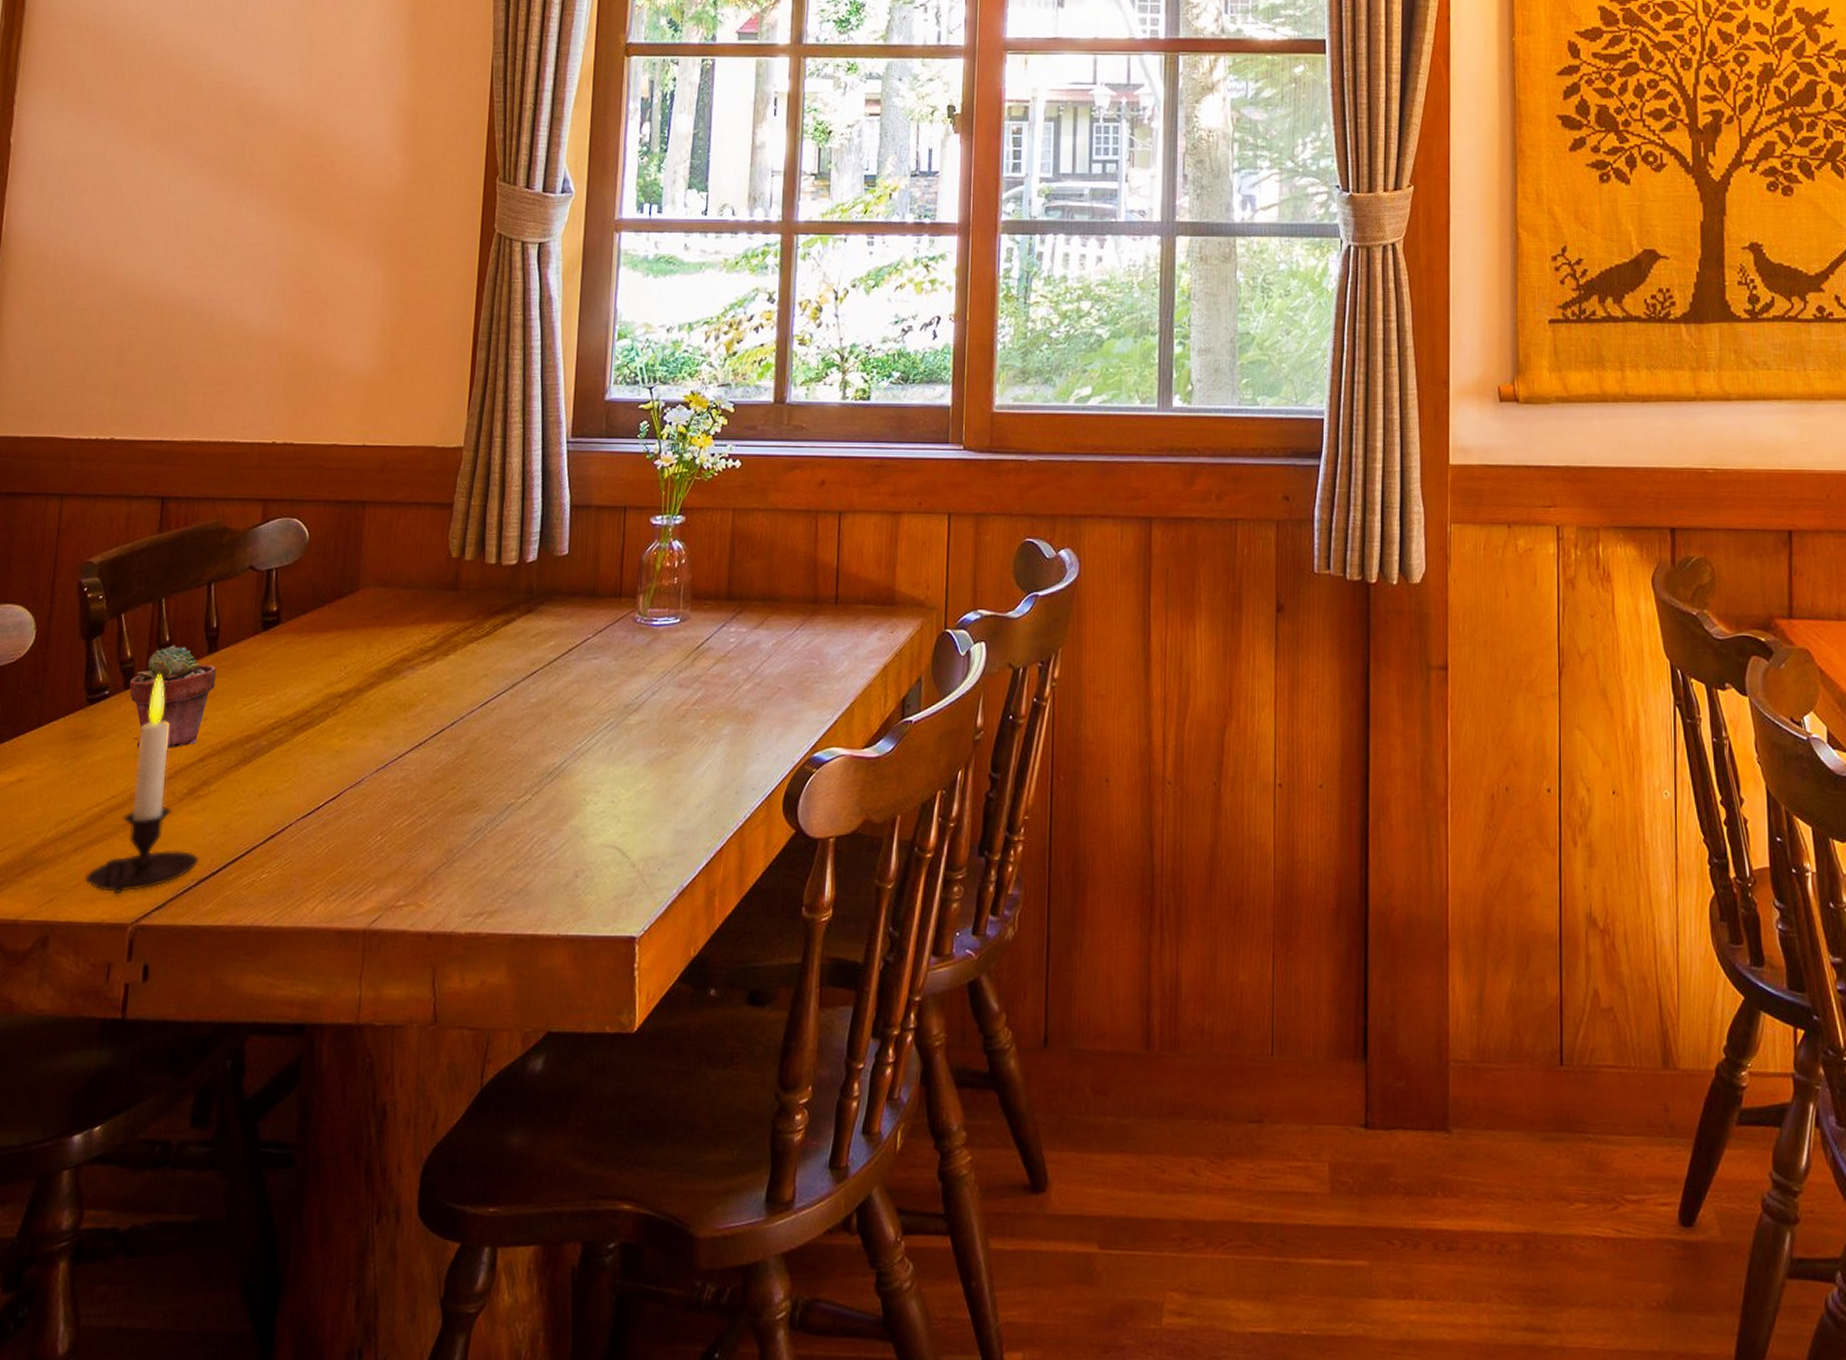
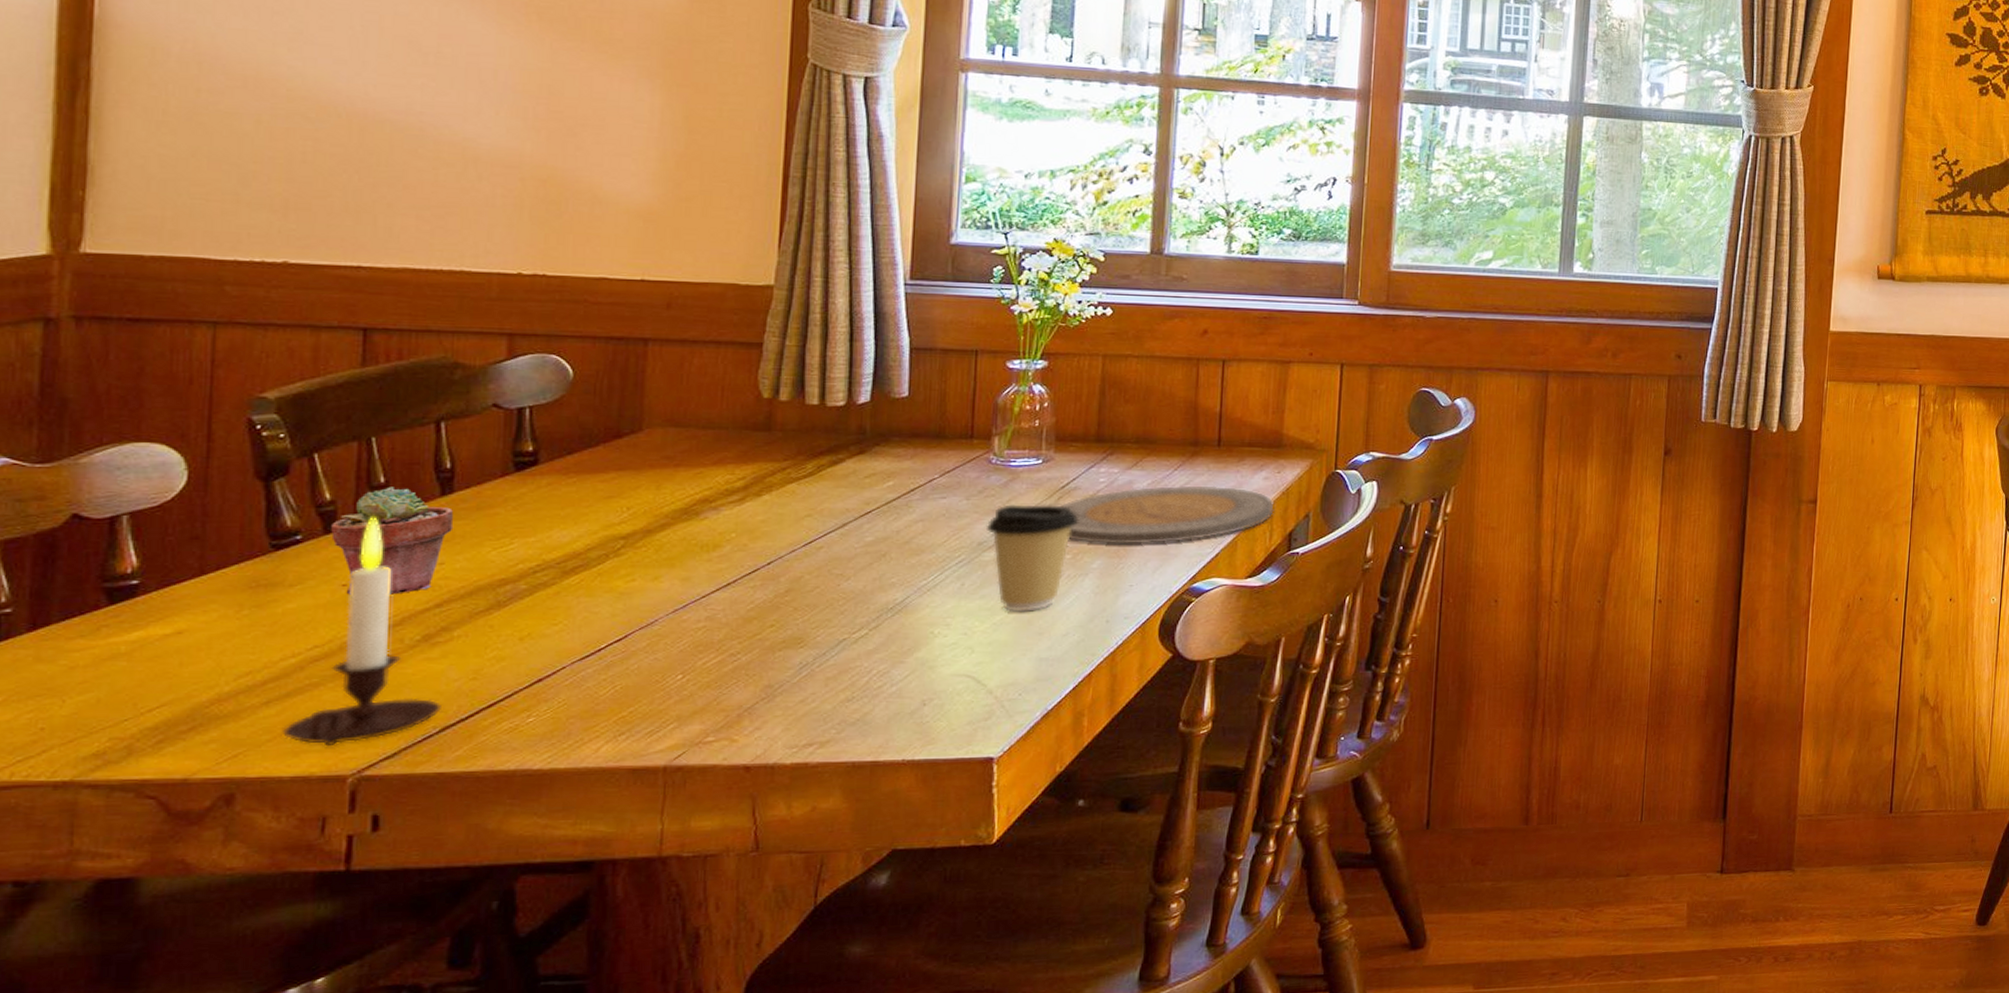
coffee cup: none [631,665,711,780] -> present [986,504,1078,612]
plate: none [695,646,888,710] -> present [1060,485,1275,545]

